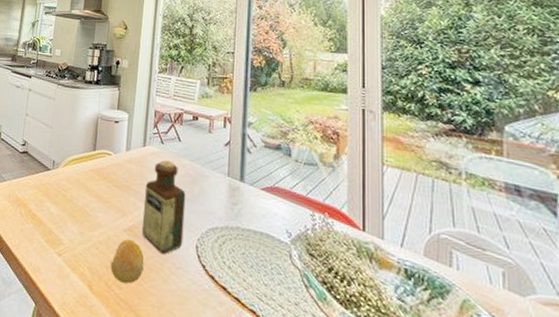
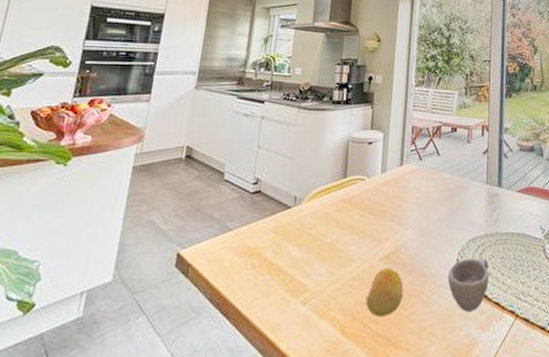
bottle: present [141,160,186,255] -> none [400,177,446,276]
cup: none [187,246,229,301] -> present [448,258,489,312]

